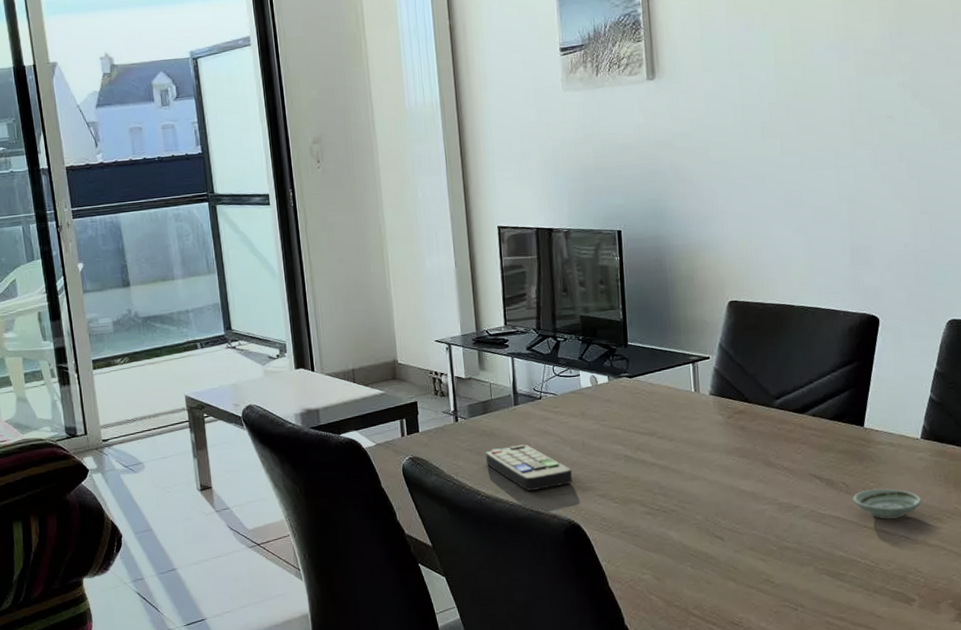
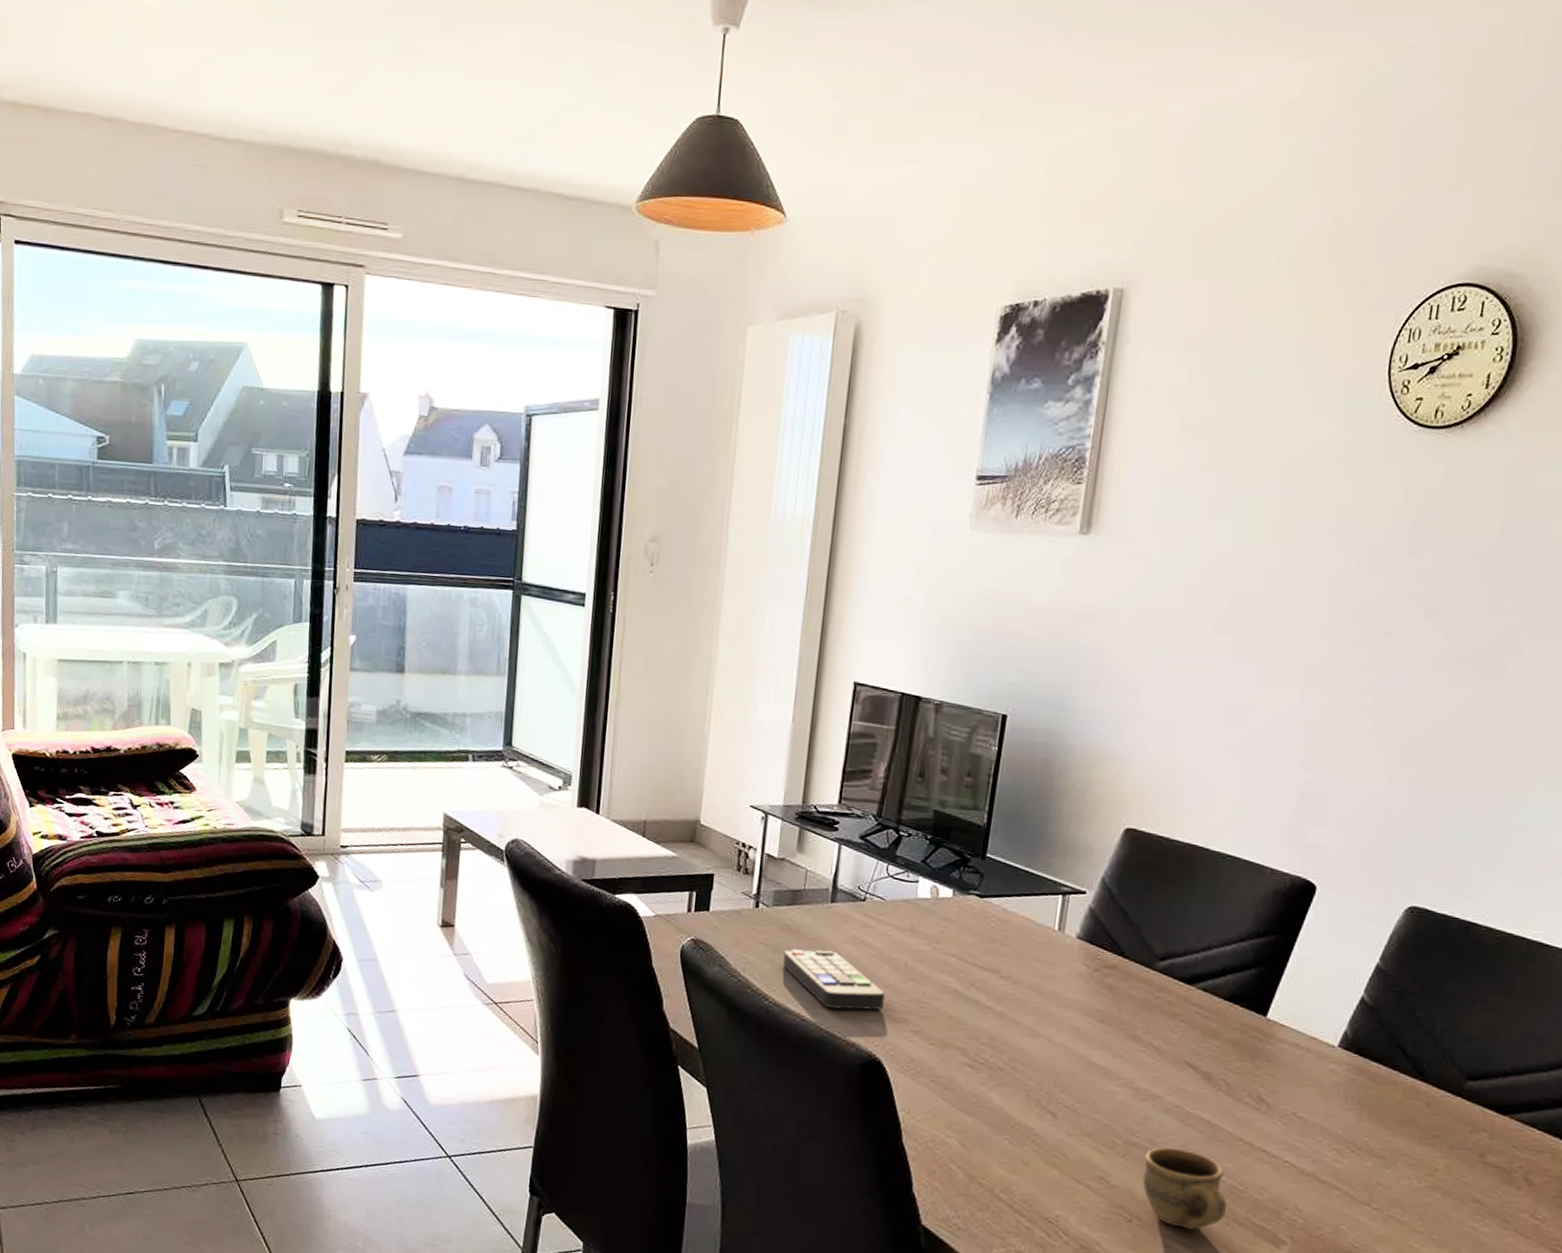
cup: none [796,543,866,606] -> present [1142,1147,1227,1230]
saucer: present [853,488,923,519] -> none [1232,1095,1323,1139]

